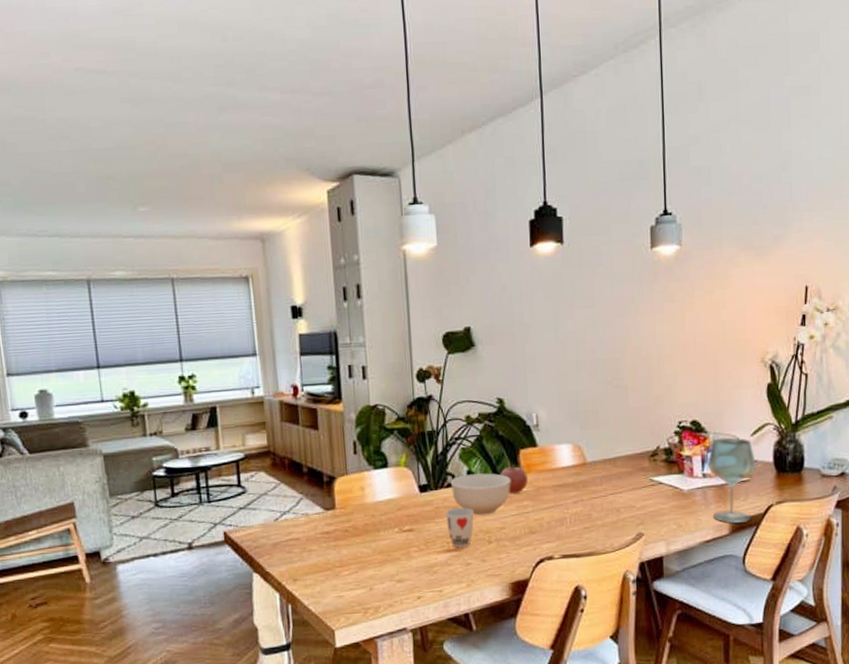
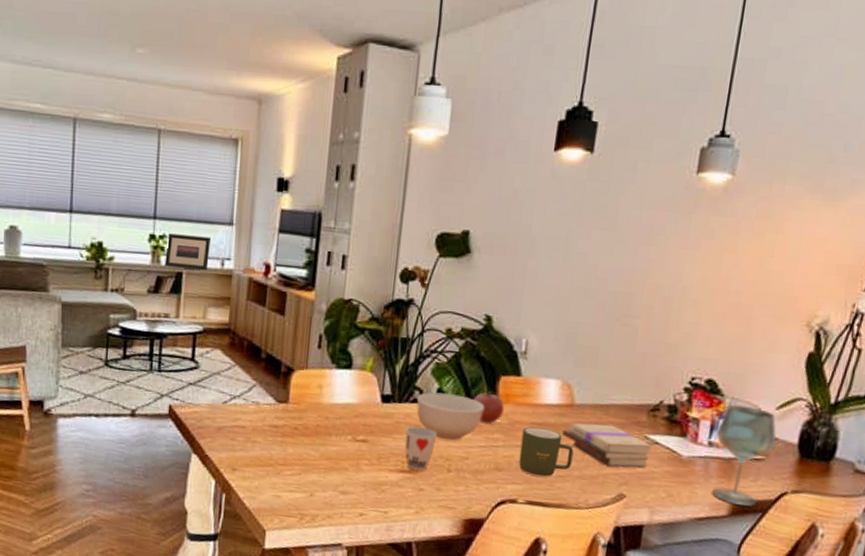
picture frame: none [196,370,240,405] -> present [164,233,211,271]
mug: none [547,488,594,533] -> present [518,426,574,478]
books: none [580,475,658,511] -> present [561,423,653,468]

